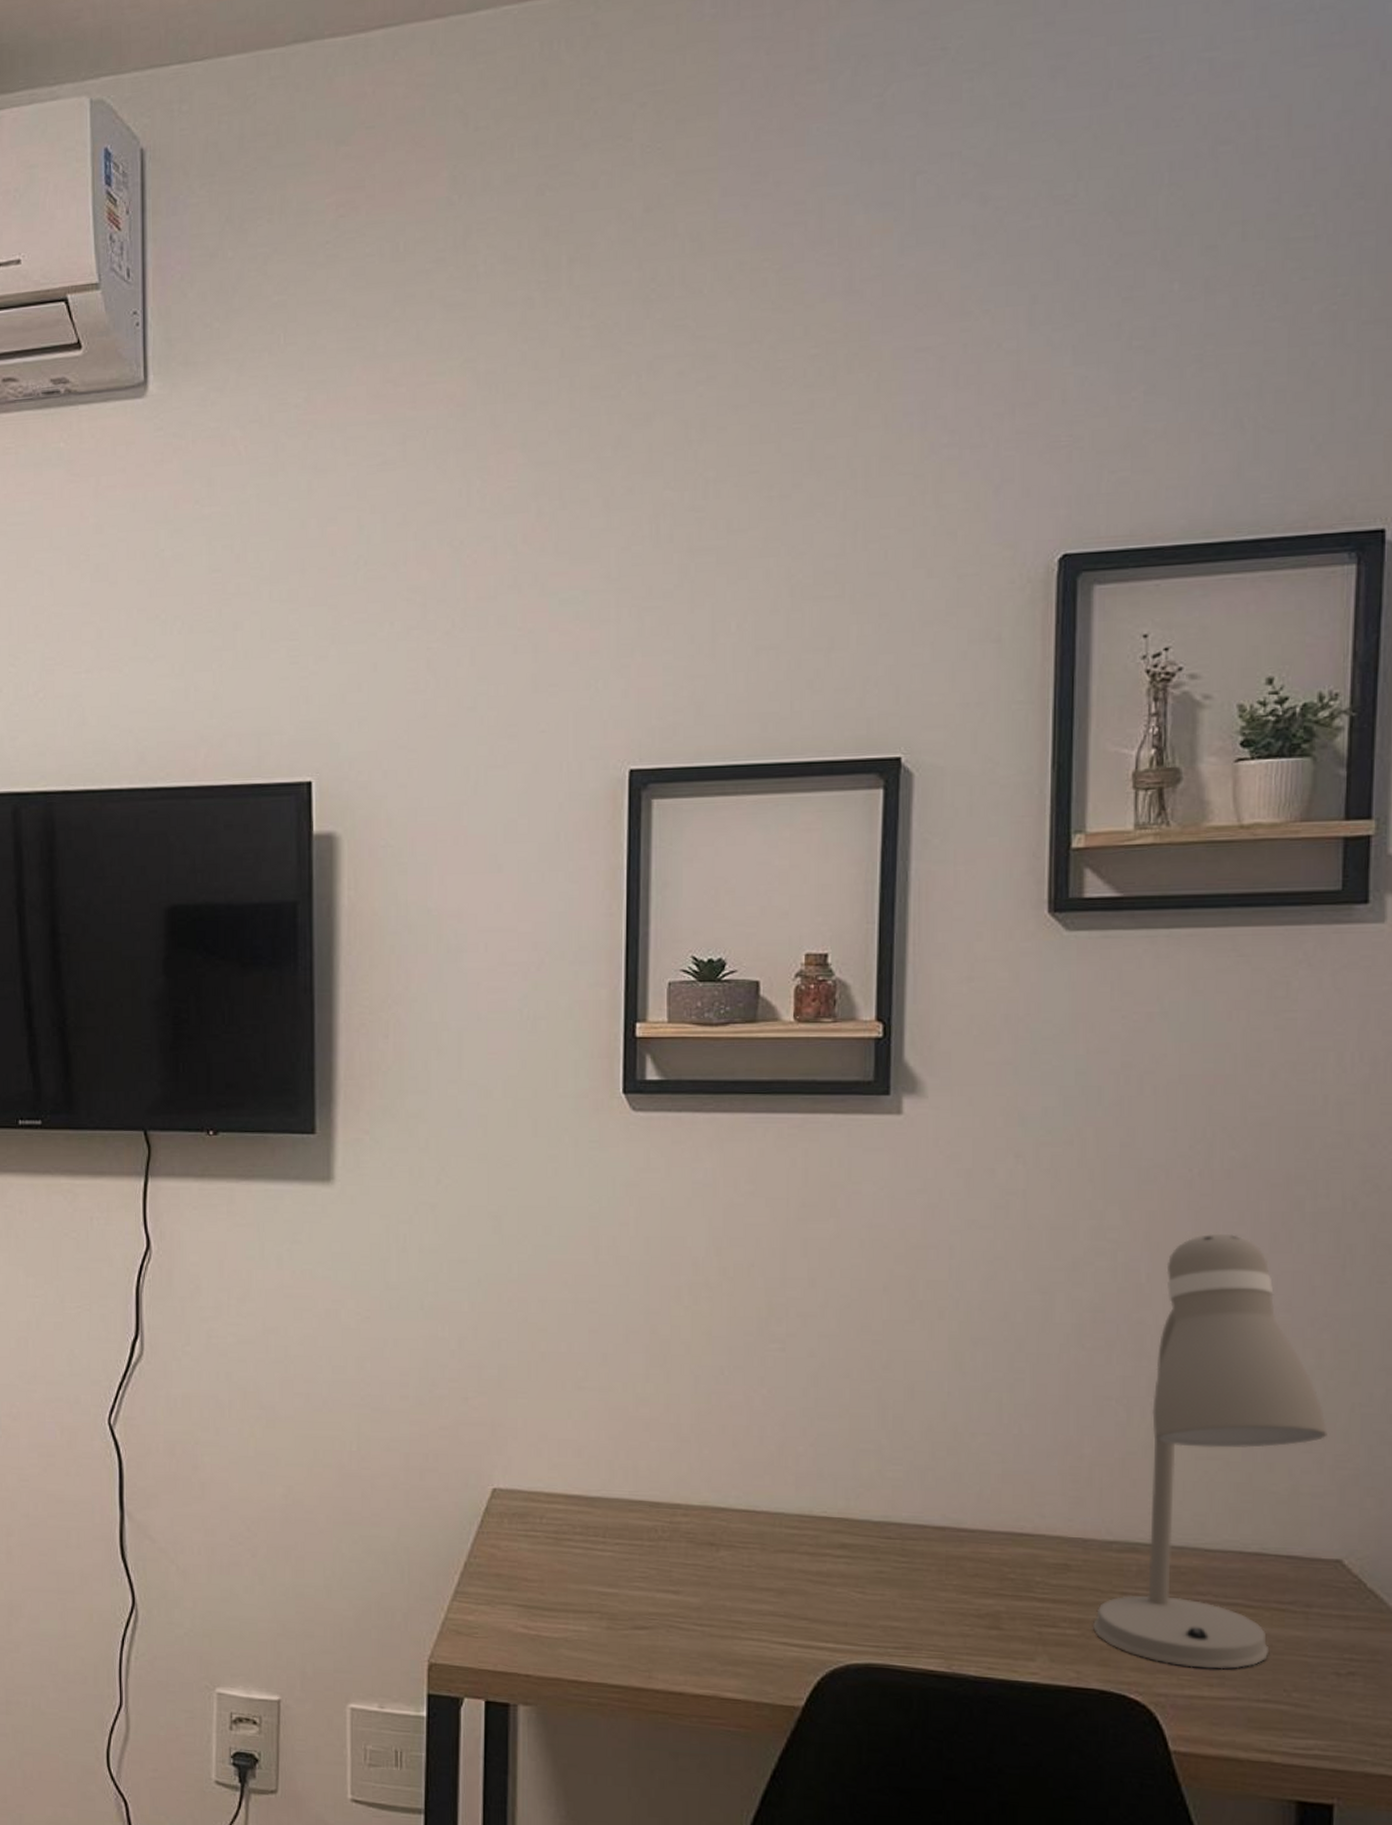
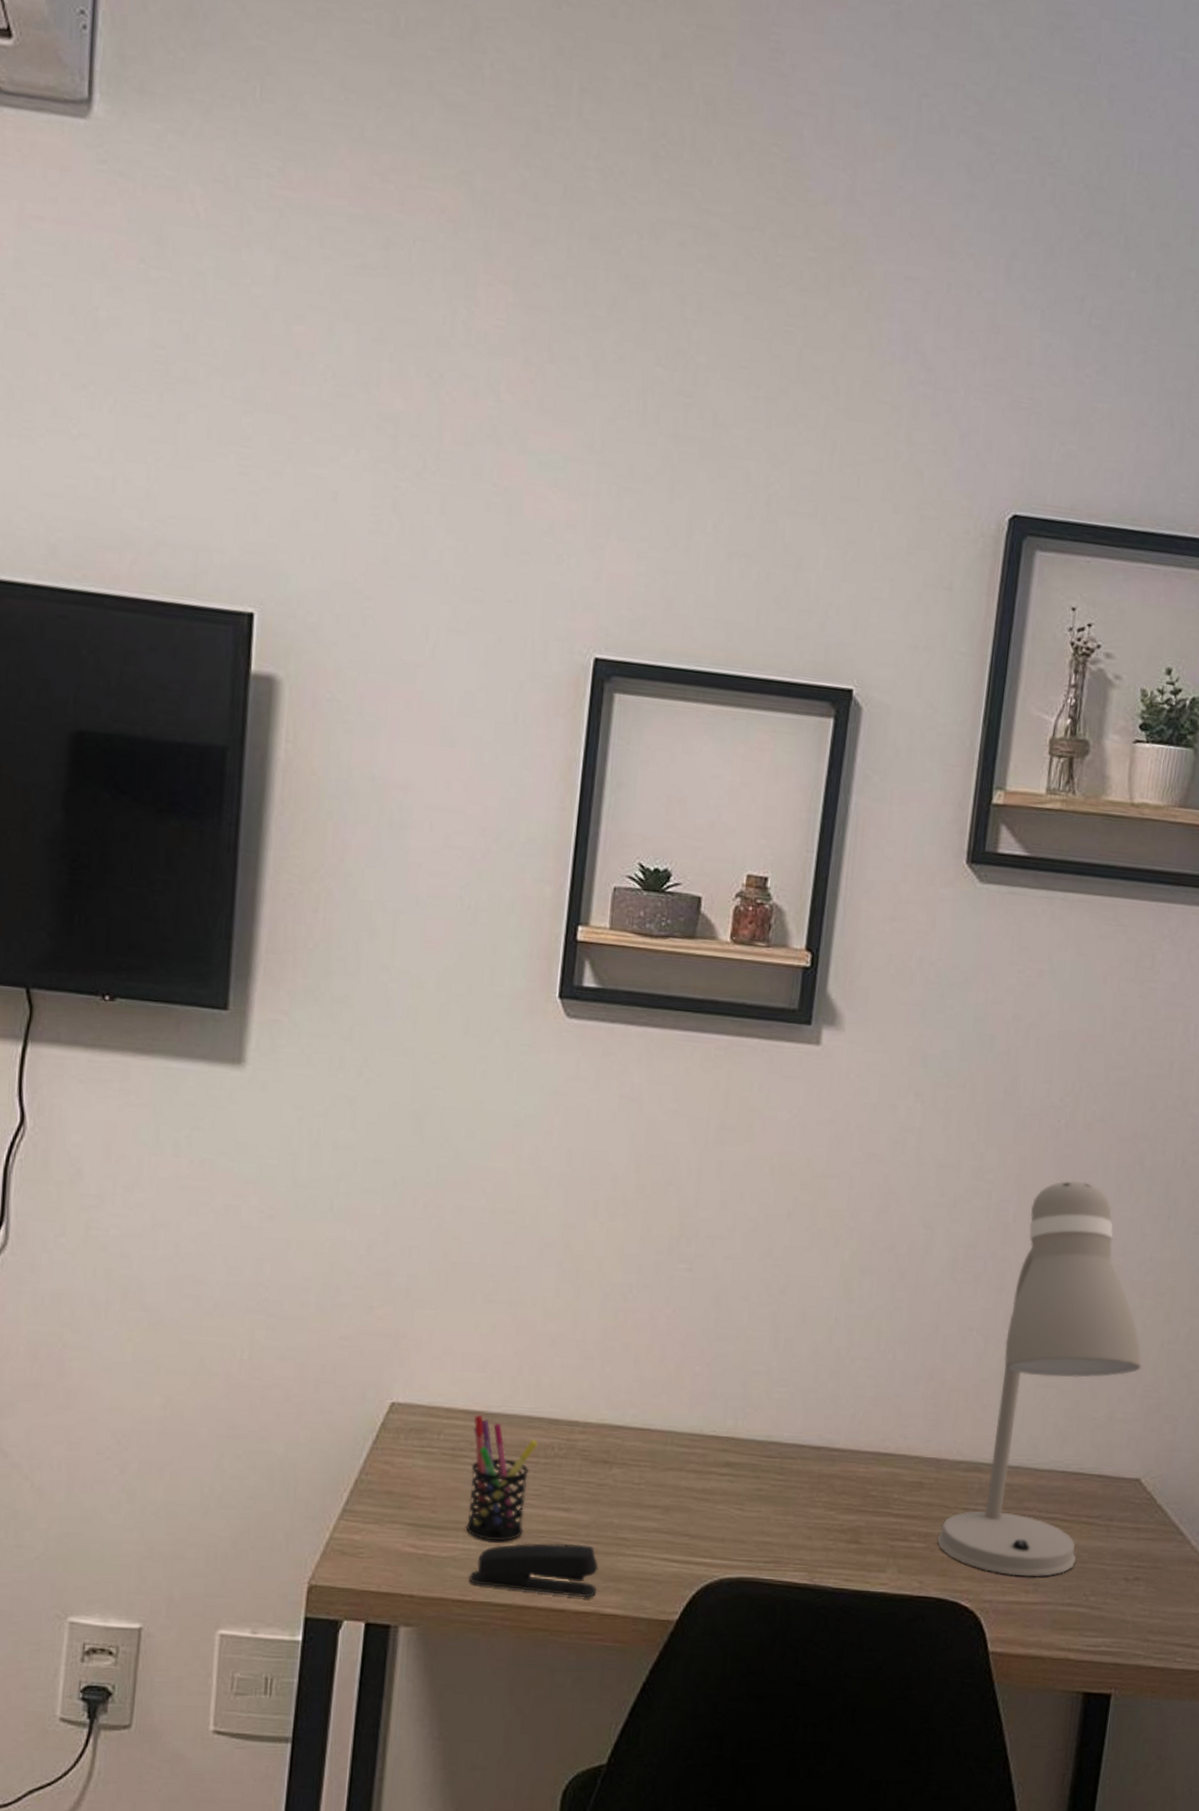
pen holder: none [575,1499,641,1623] -> present [466,1415,539,1541]
stapler: none [583,1625,714,1681] -> present [469,1543,599,1597]

